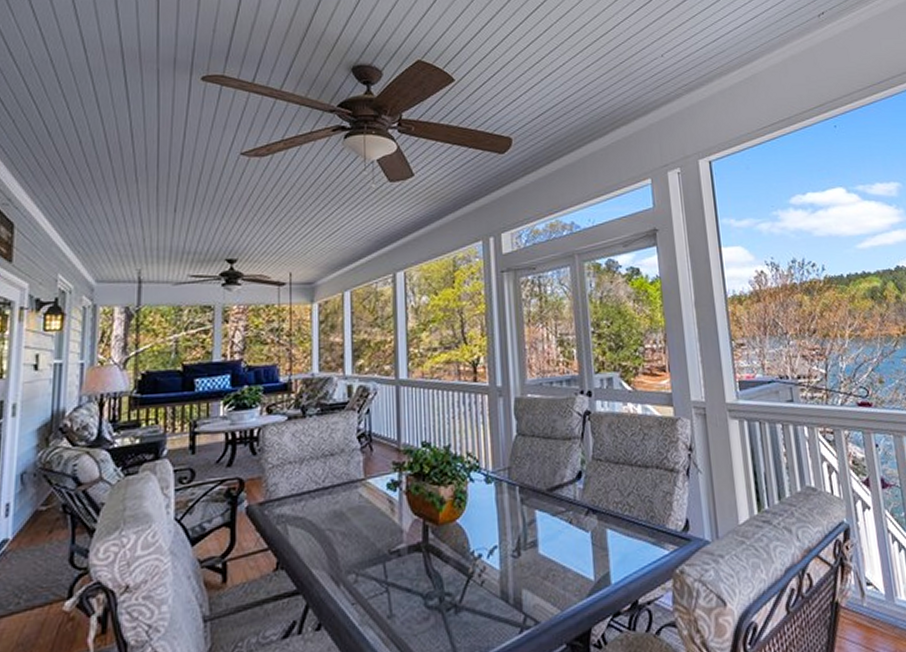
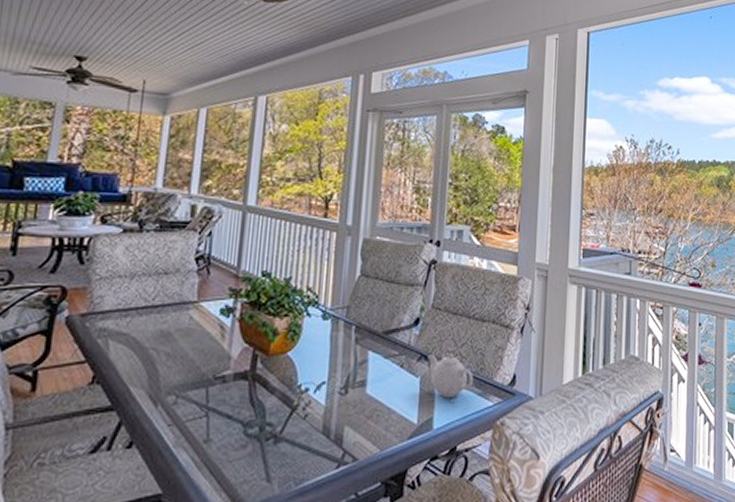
teapot: none [595,503,646,551] -> present [428,353,474,398]

